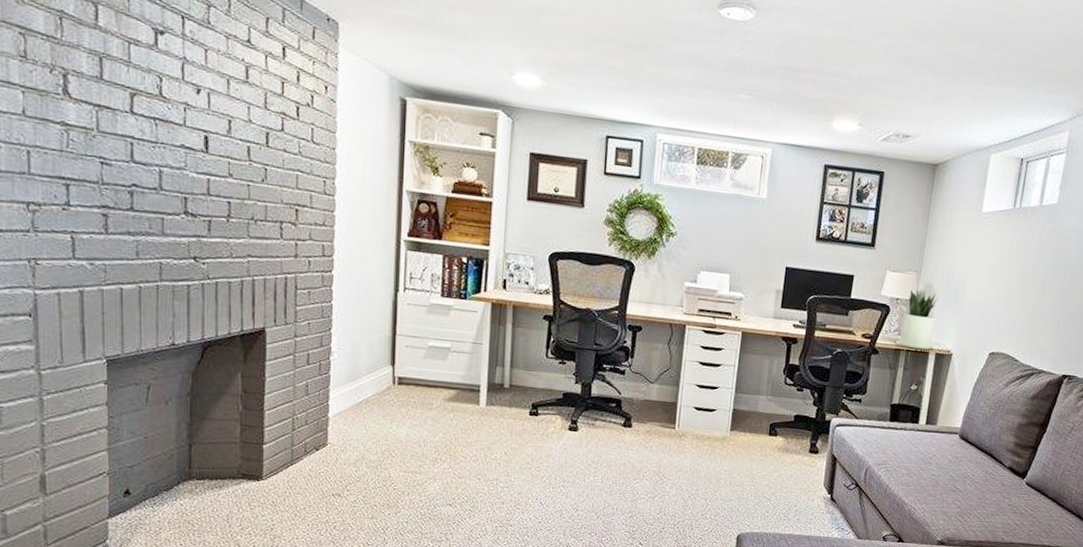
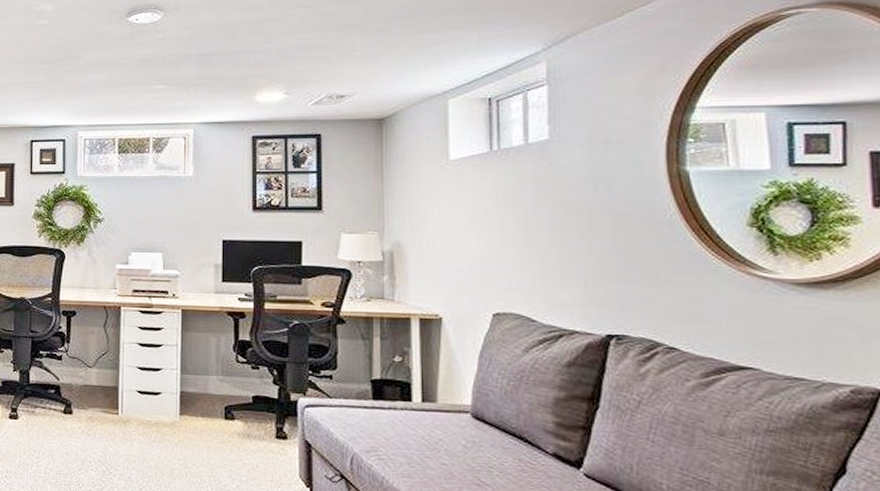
planter: present [894,289,938,351] -> none [363,250,415,316]

